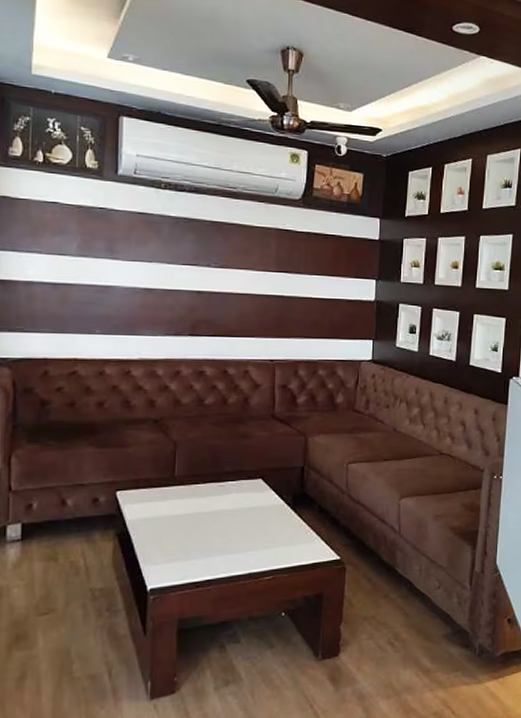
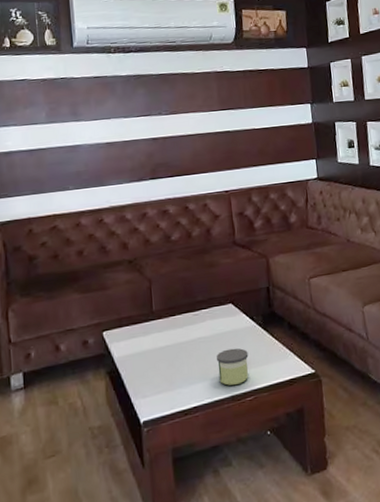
candle: none [238,525,273,562] -> present [217,348,249,386]

